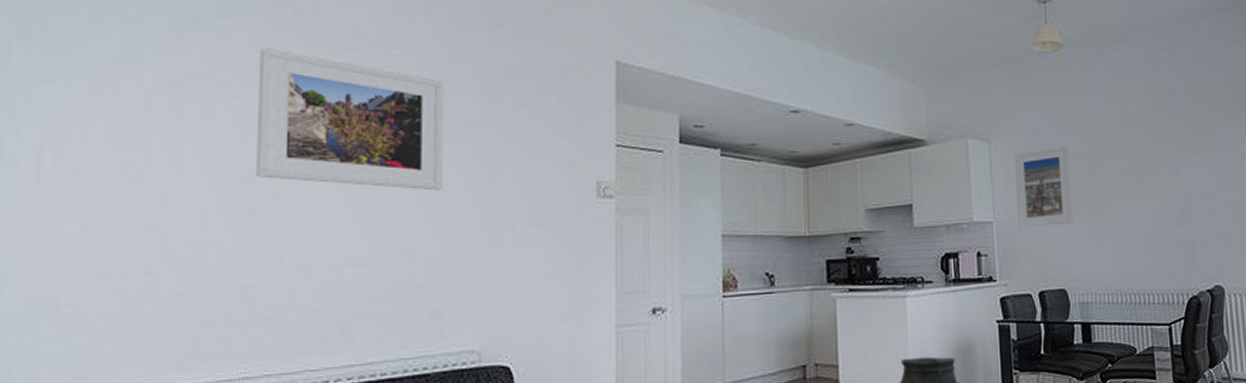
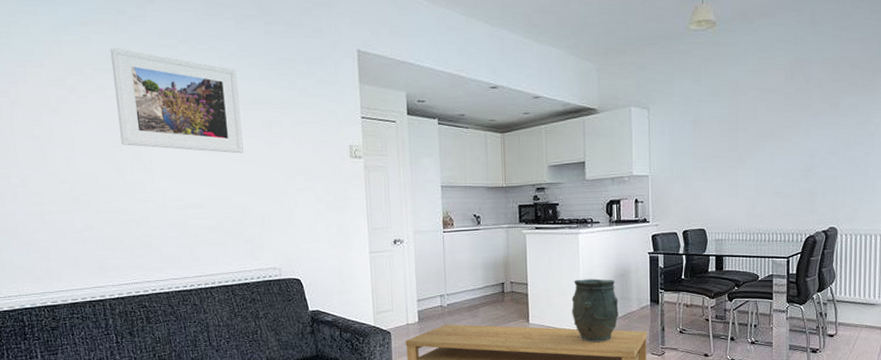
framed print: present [1015,146,1074,228] -> none [669,112,715,180]

